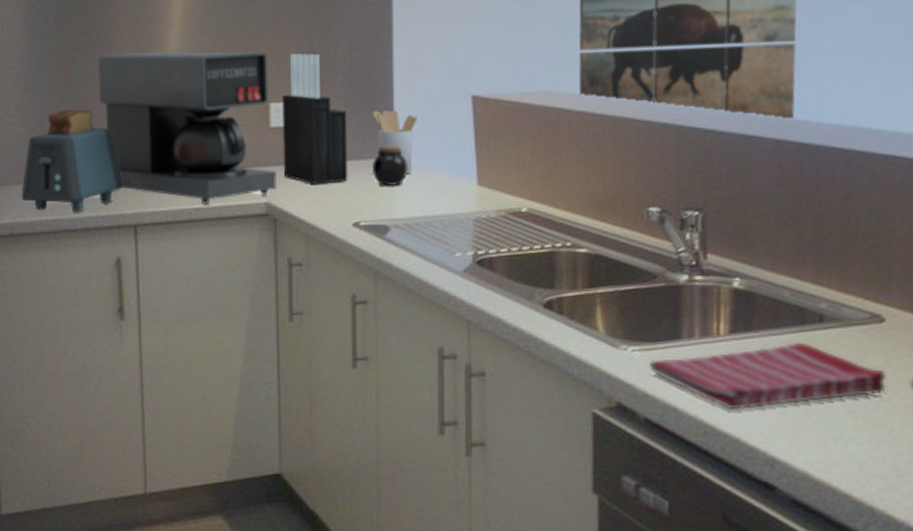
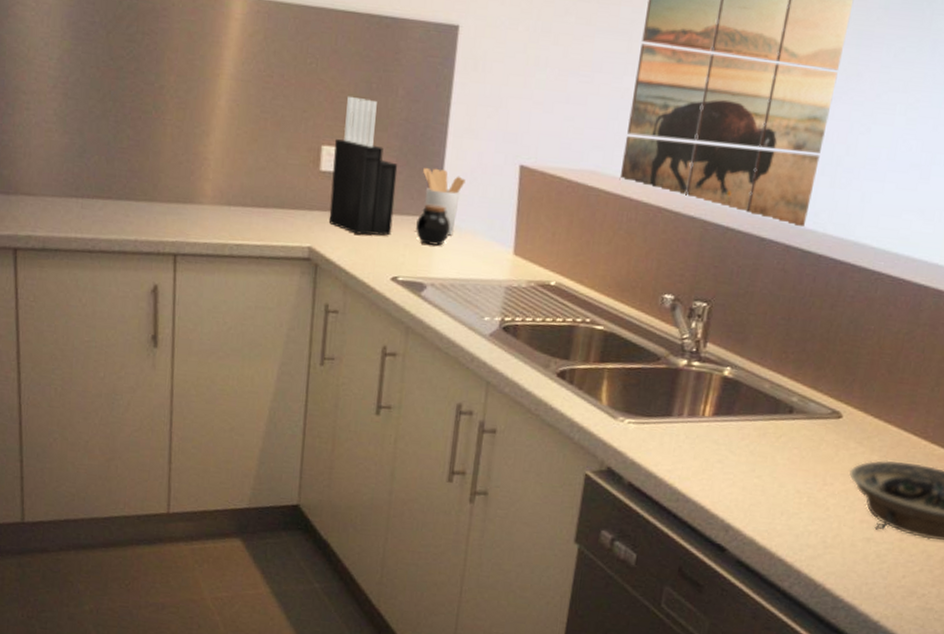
toaster: present [21,109,123,213] -> none [56,122,165,234]
coffee maker: present [98,51,277,205] -> none [145,68,325,242]
dish towel: present [649,342,887,410] -> none [640,429,834,483]

